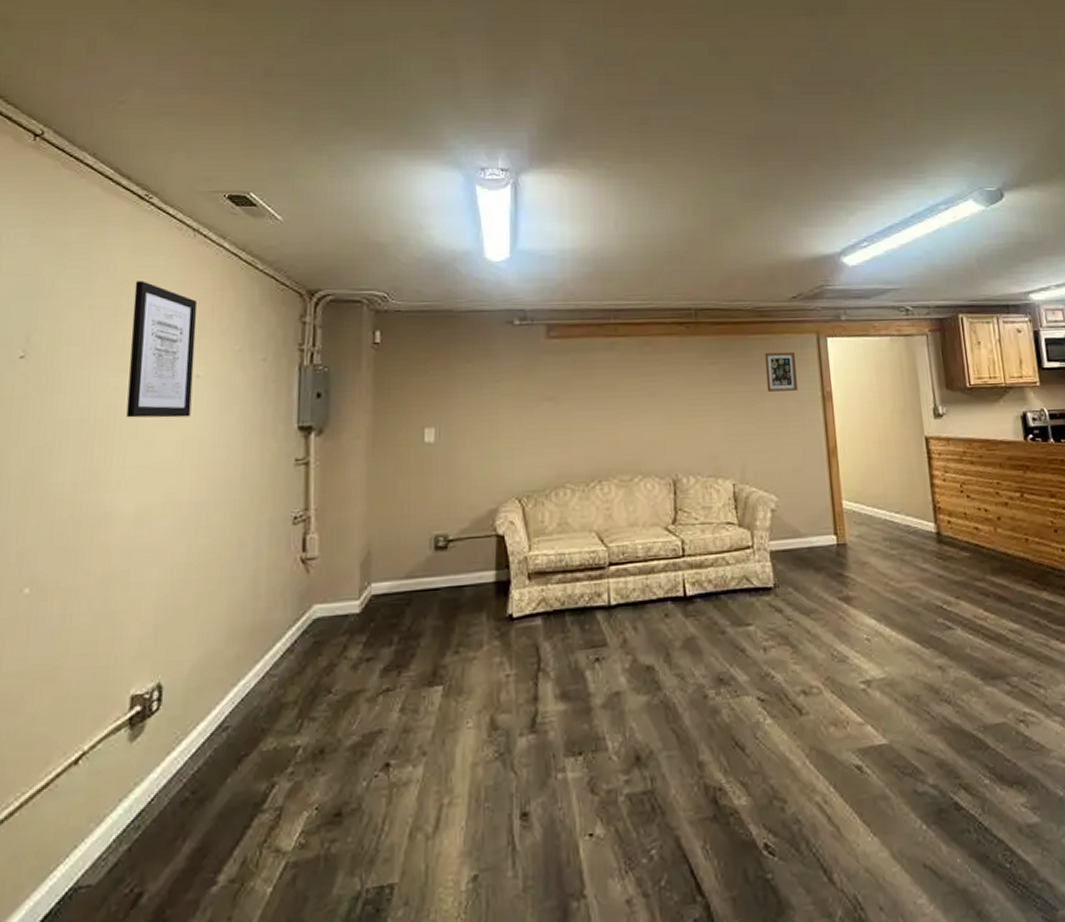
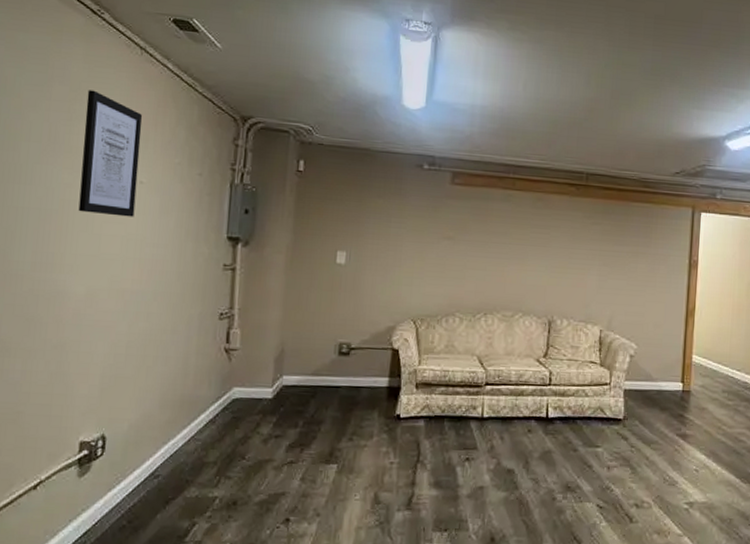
picture frame: present [764,351,798,392] -> none [641,219,671,256]

